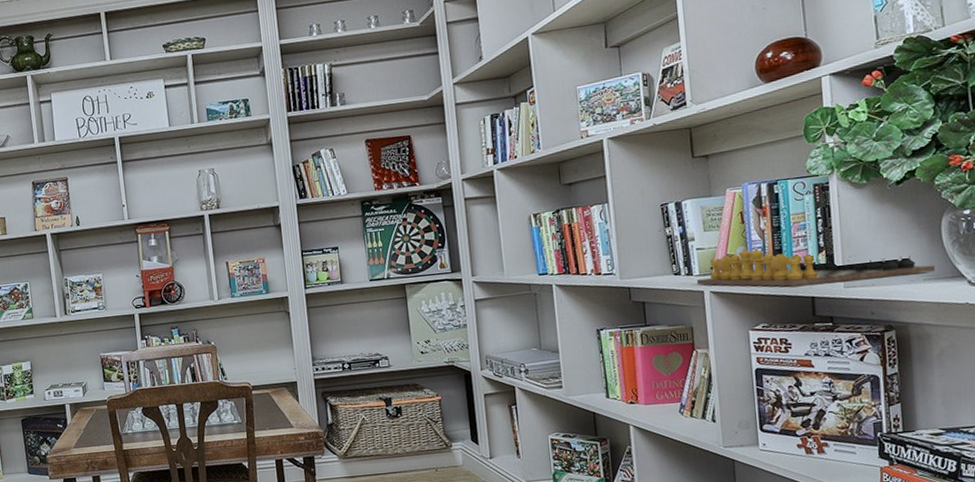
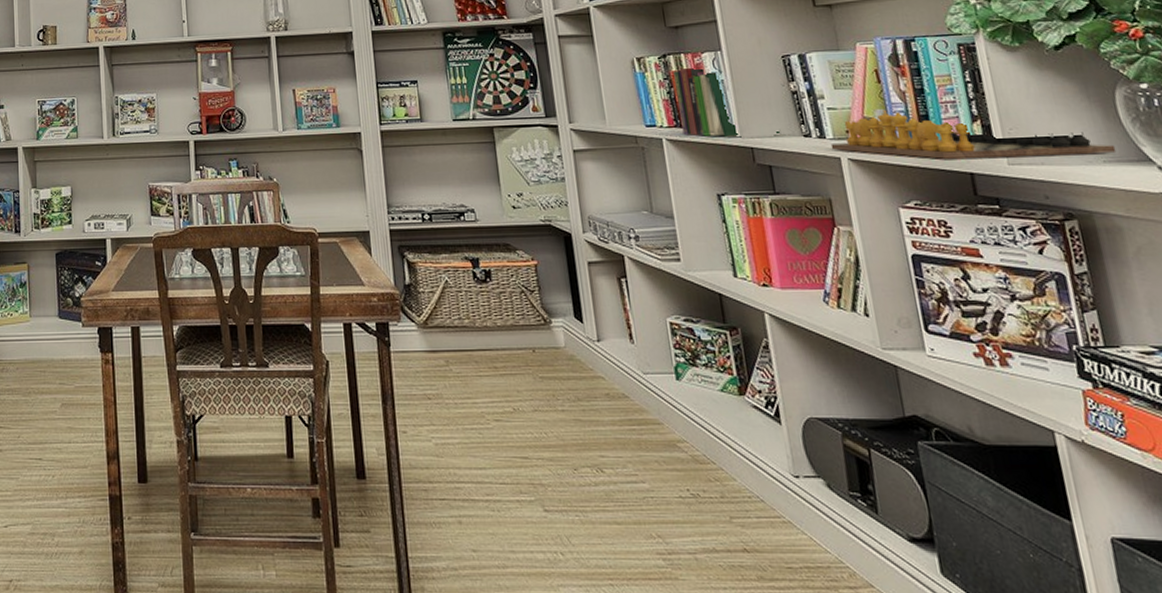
books: none [565,218,655,281] -> present [673,66,781,137]

